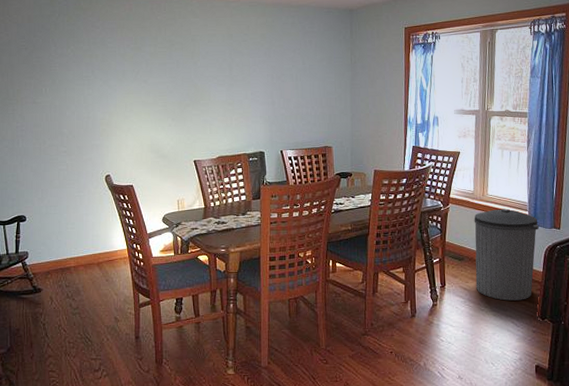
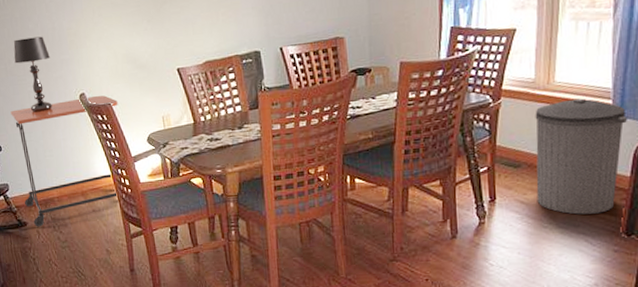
side table: none [39,178,139,294] -> present [10,95,118,227]
table lamp: none [49,123,82,188] -> present [13,36,53,113]

